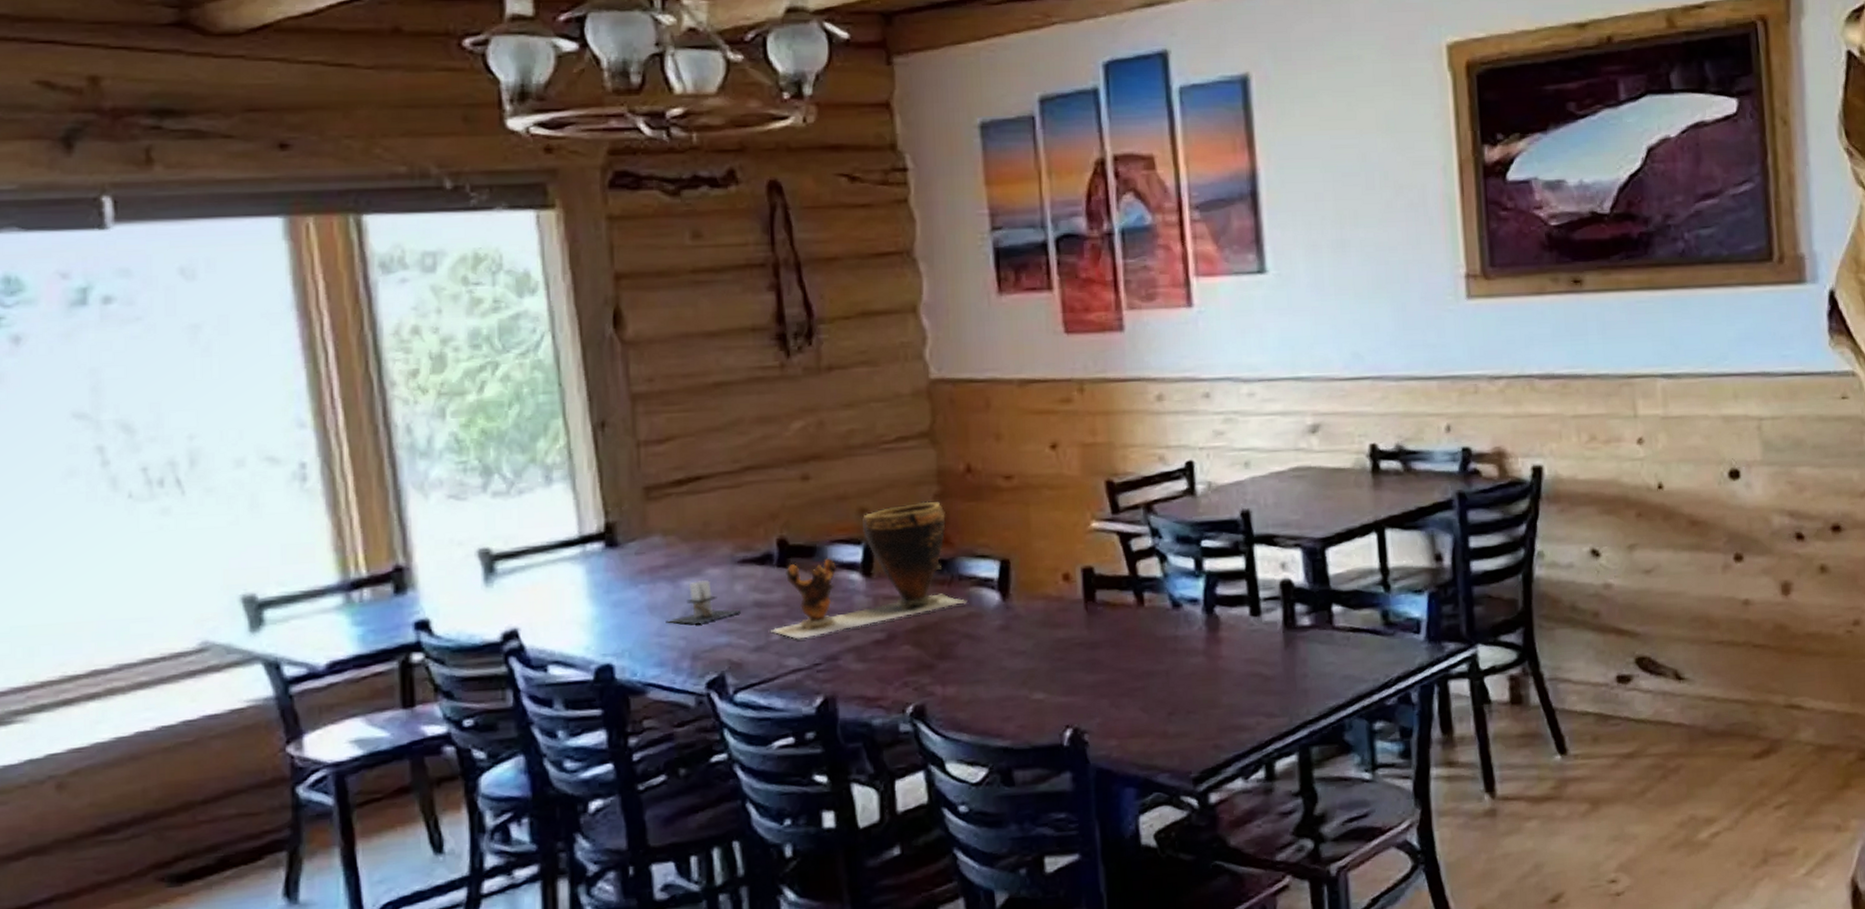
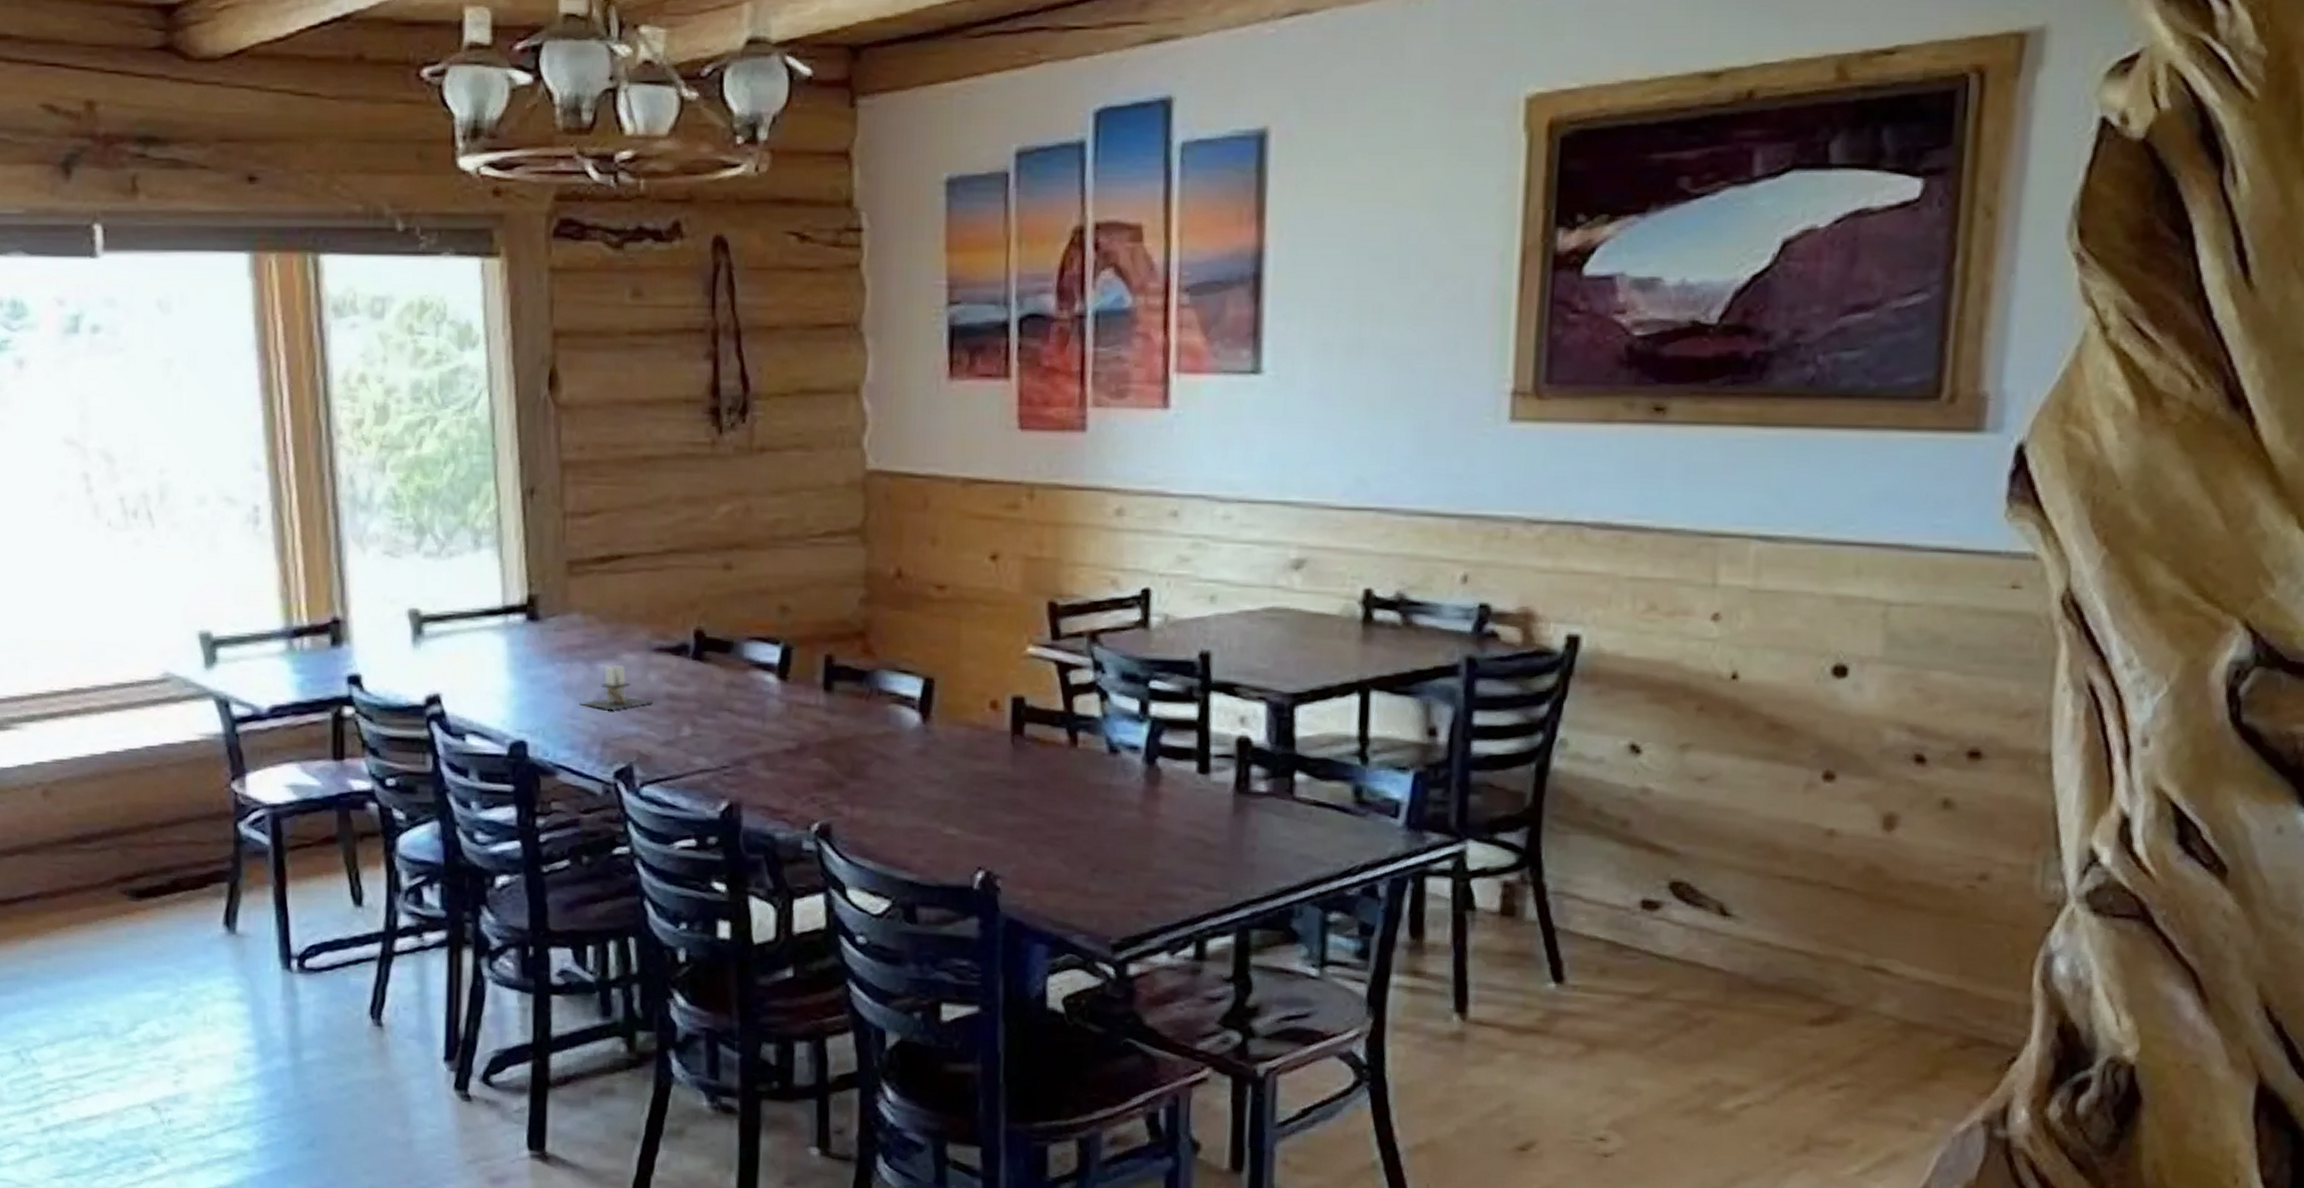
clay pot: present [771,500,968,639] -> none [681,605,885,738]

